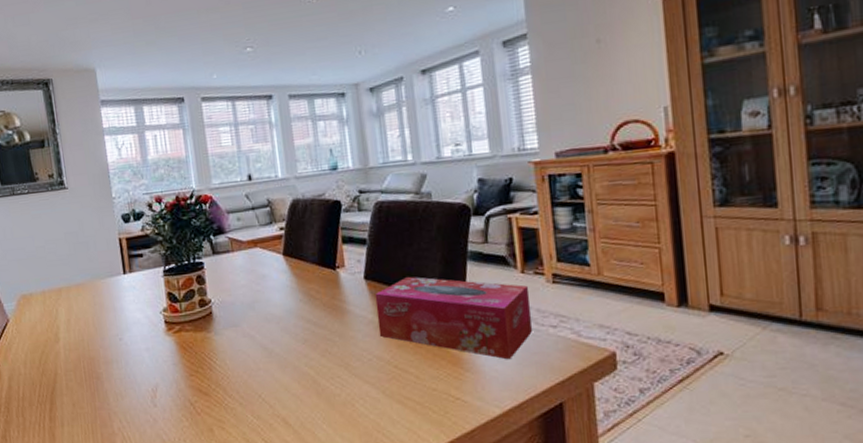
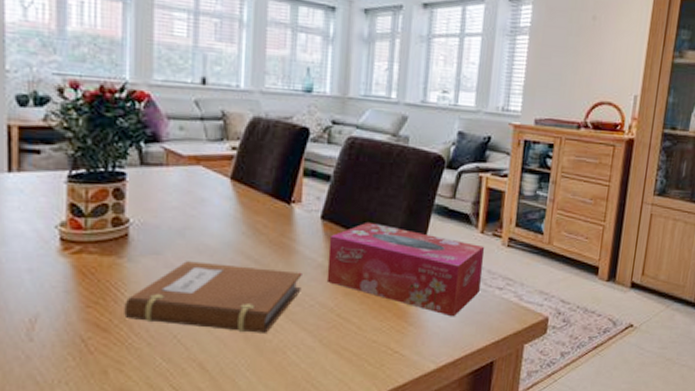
notebook: none [217,329,358,389] -> present [124,261,302,333]

